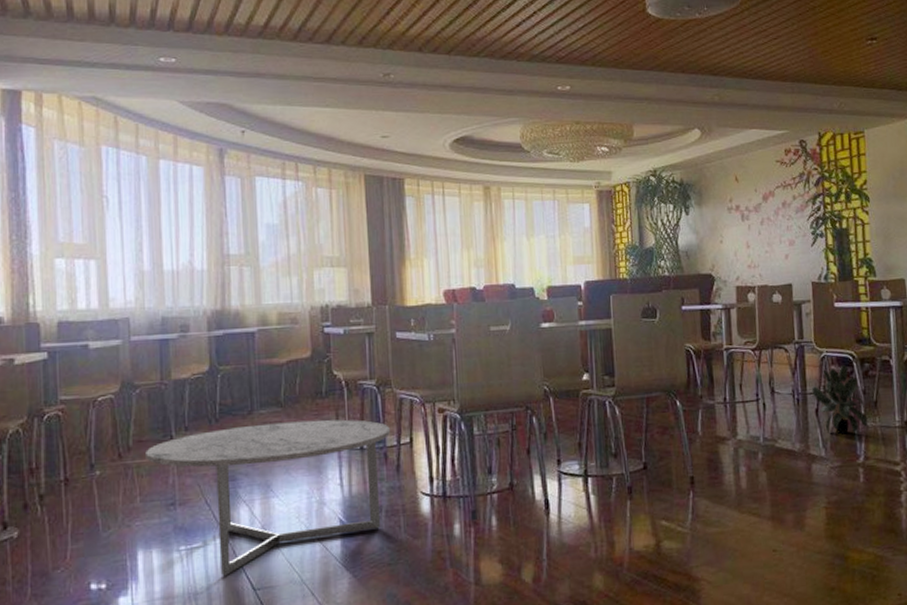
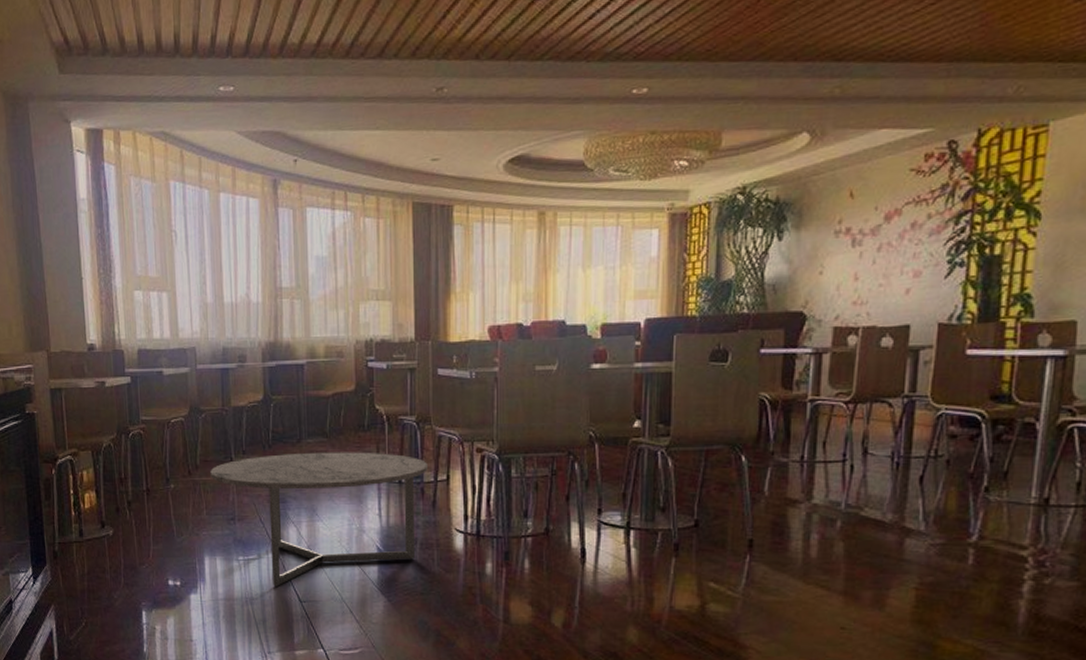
potted plant: present [812,365,868,434] -> none [918,426,991,506]

